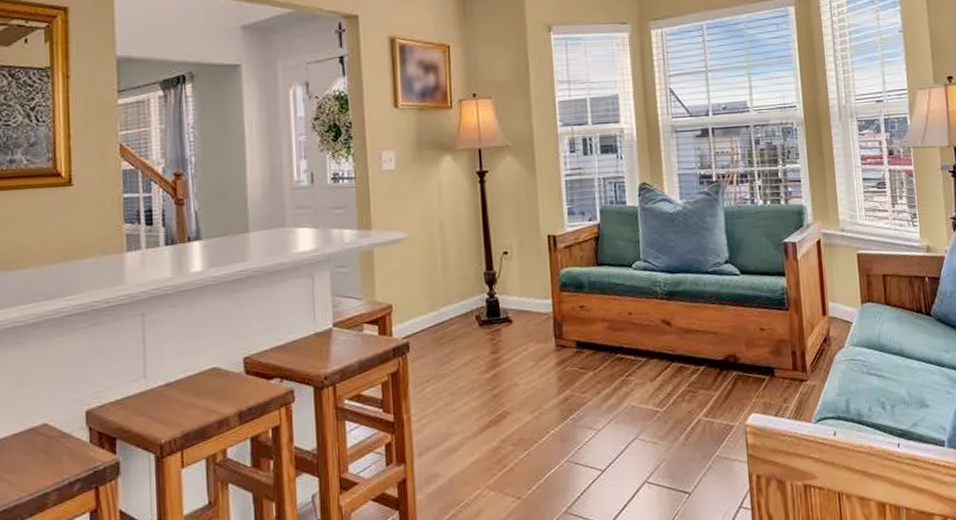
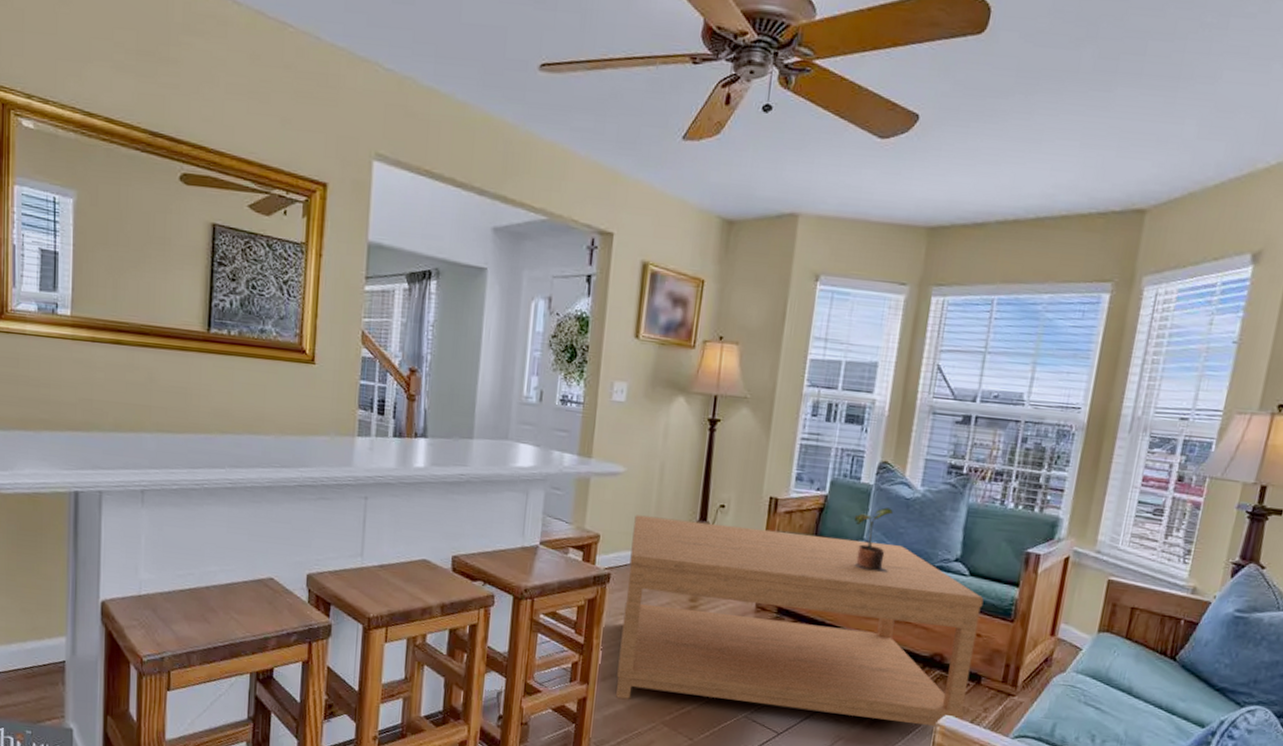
coffee table: none [423,258,768,471] -> present [616,515,984,727]
potted plant: none [628,225,669,289] -> present [854,507,893,572]

